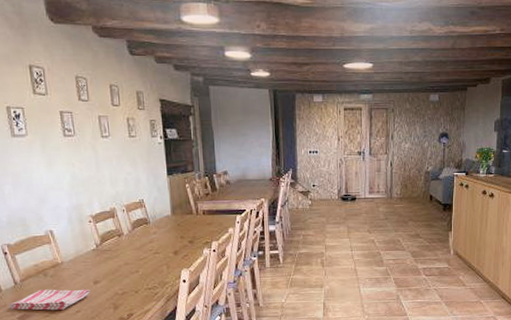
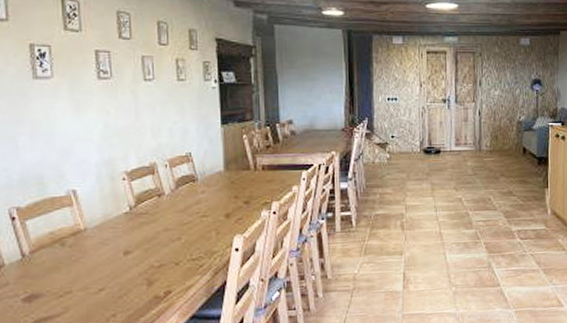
dish towel: present [8,289,90,311] -> none [11,262,118,289]

